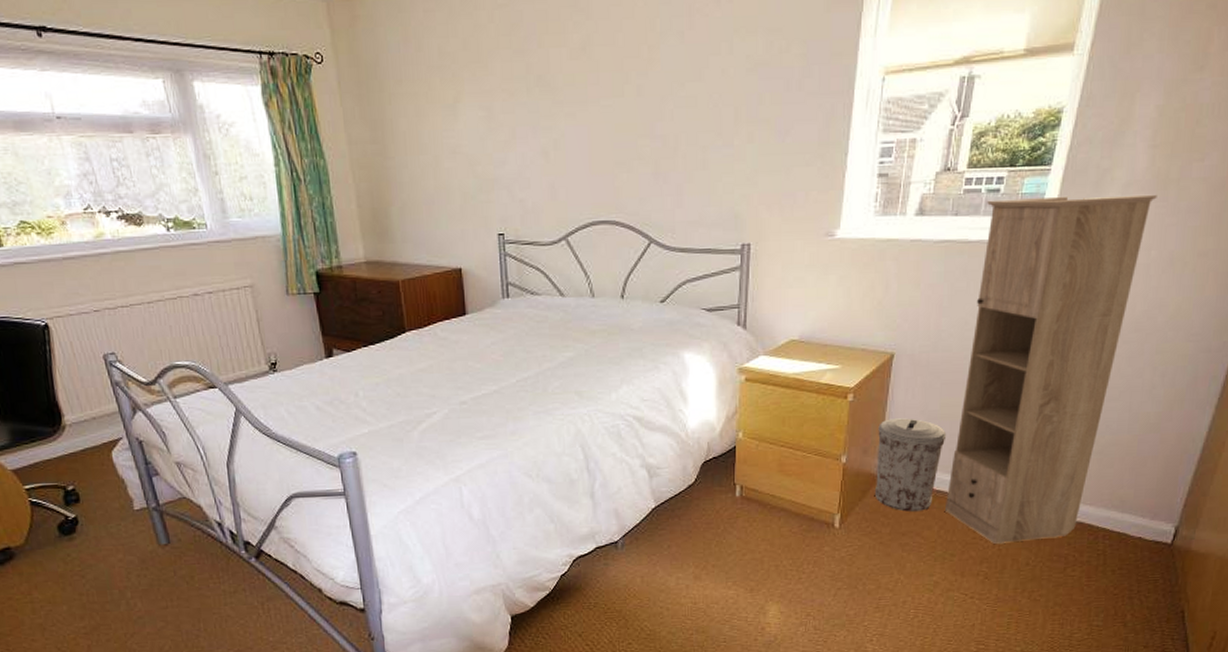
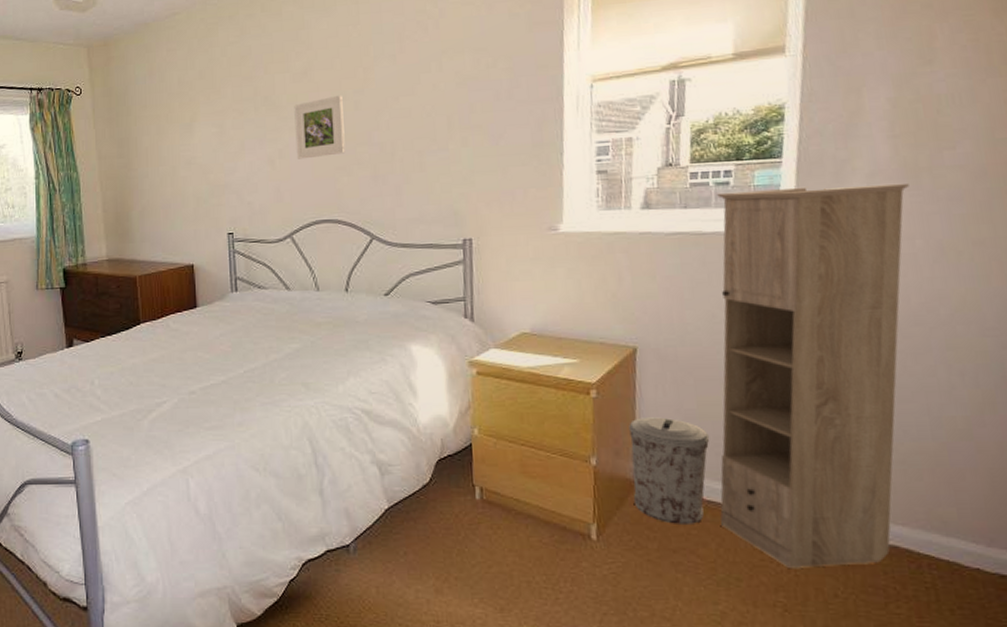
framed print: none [571,77,626,152] -> present [294,95,345,159]

